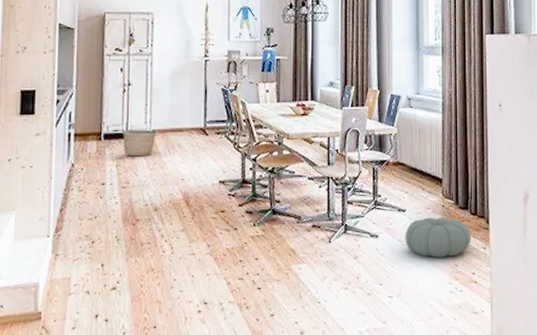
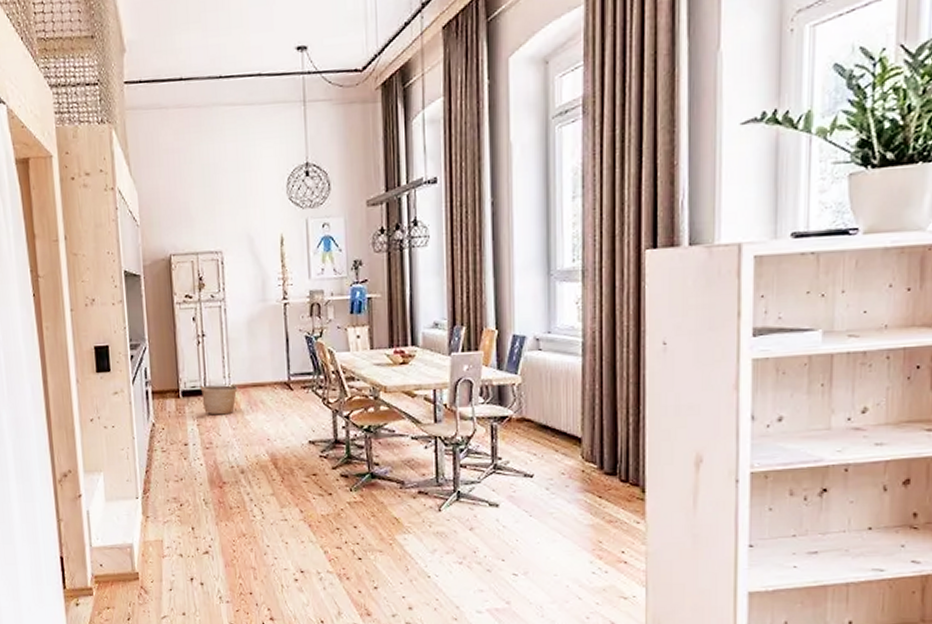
pouf: present [405,217,471,258] -> none [533,484,620,532]

